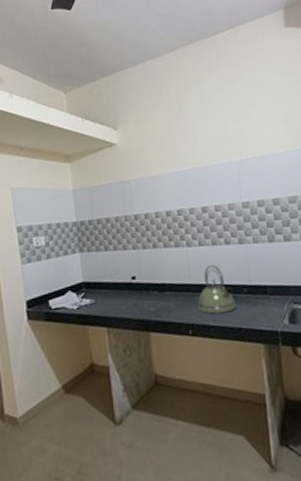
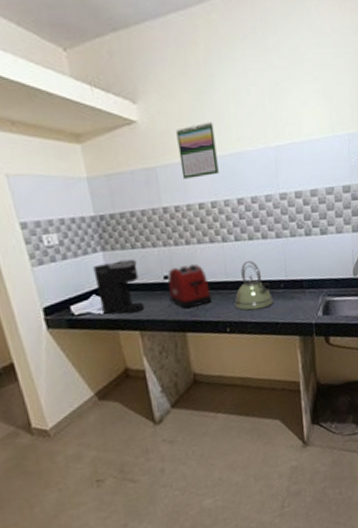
coffee maker: none [71,260,113,311] -> present [93,259,145,315]
toaster: none [135,266,175,309] -> present [167,263,212,309]
calendar: none [149,141,185,190] -> present [176,121,219,179]

